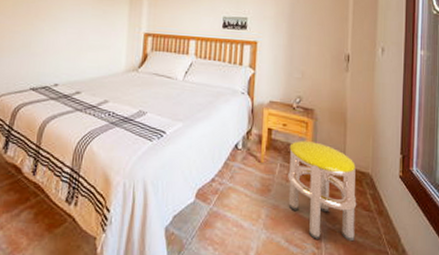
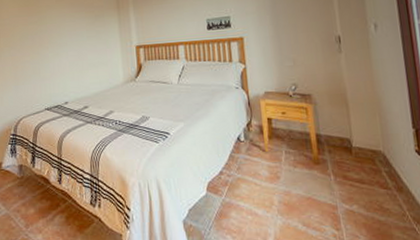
stool: present [288,141,357,242] -> none [292,126,376,221]

